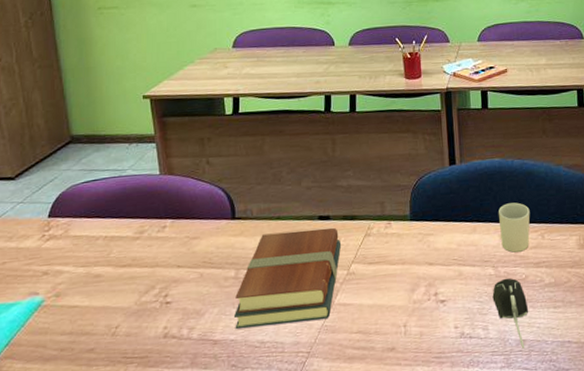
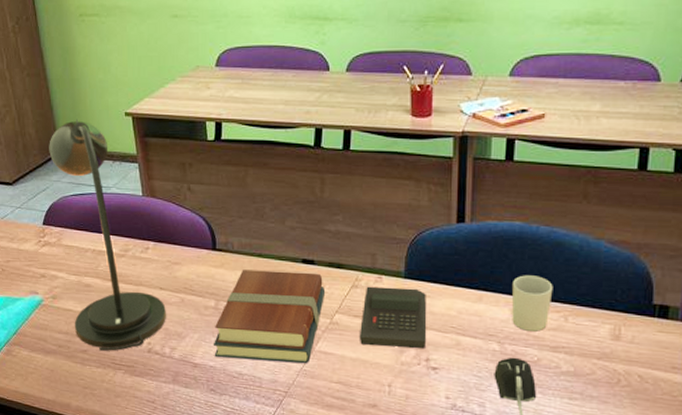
desk lamp: none [59,106,184,346] -> present [49,119,166,351]
calculator: none [375,229,434,290] -> present [360,286,427,349]

